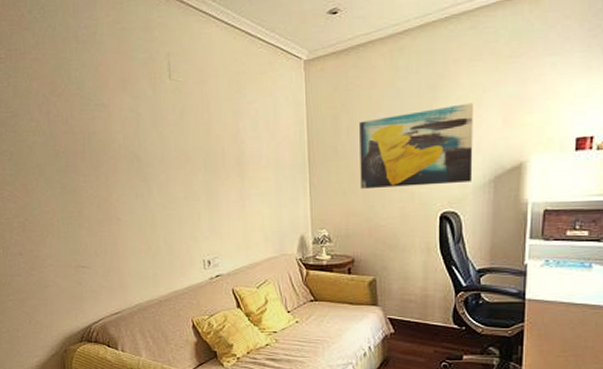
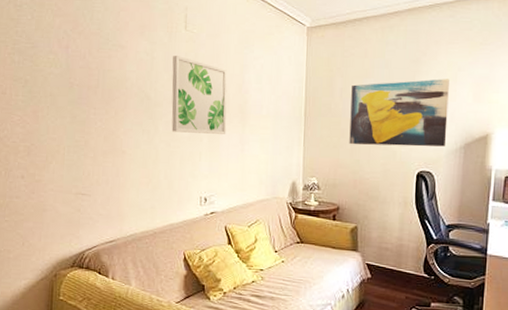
wall art: none [159,108,225,193] -> present [171,55,227,134]

